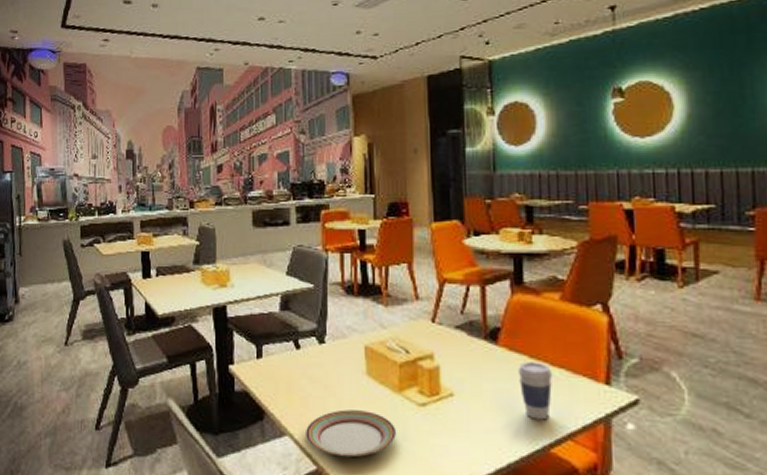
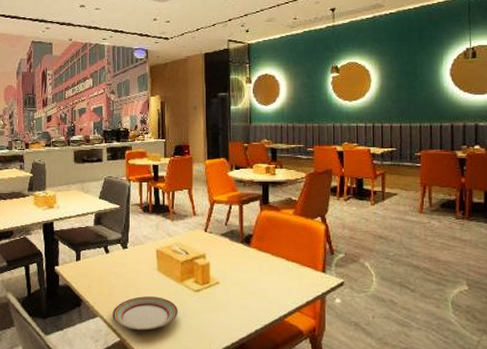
coffee cup: present [517,362,553,420] -> none [263,258,288,299]

